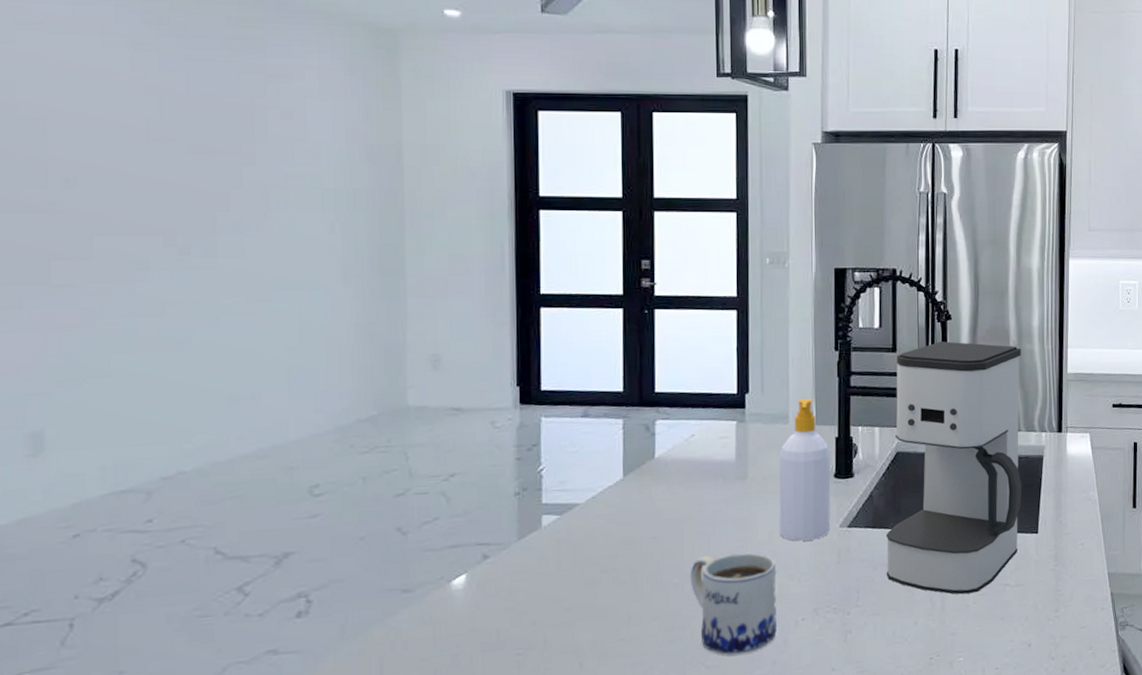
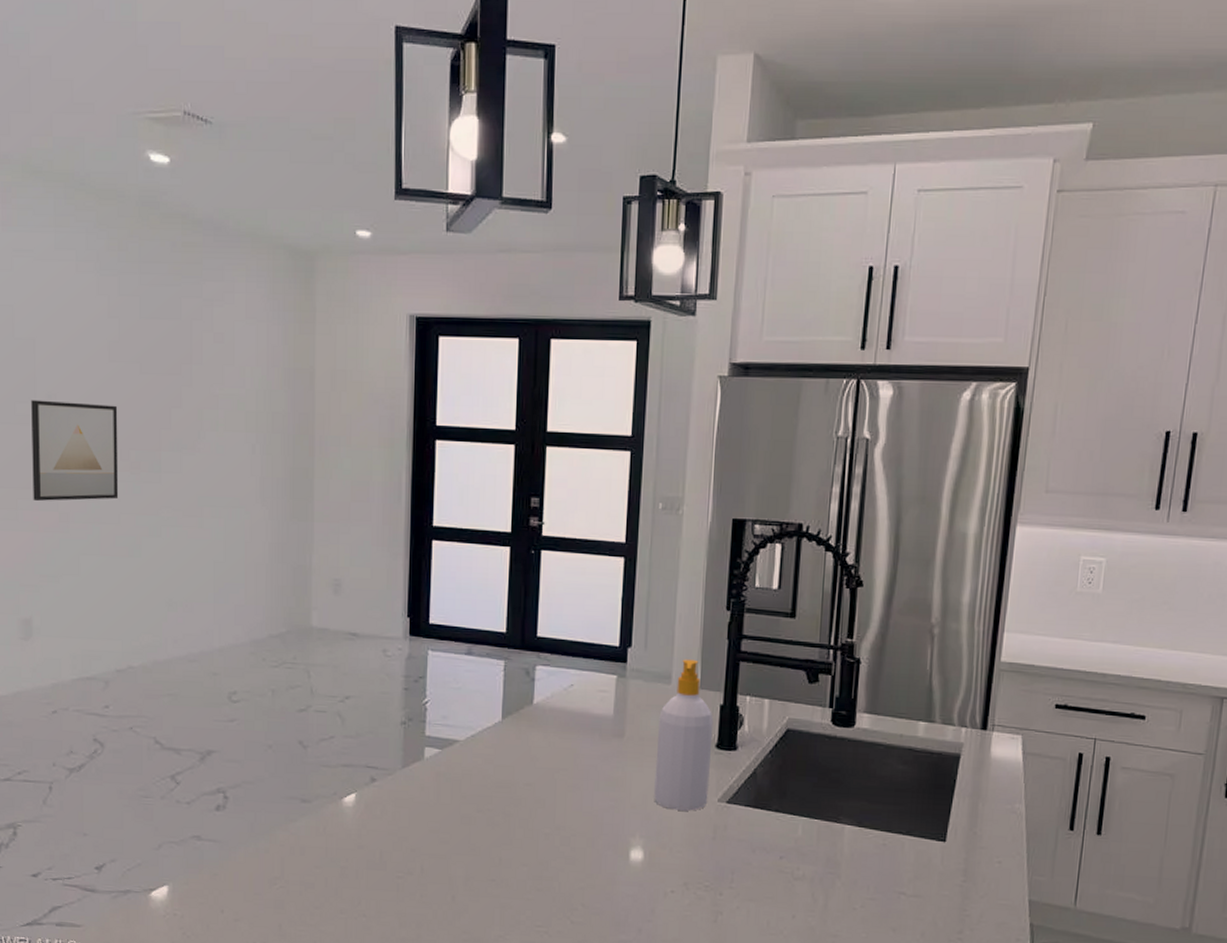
wall art: none [41,185,162,297] -> present [31,400,119,501]
mug: present [691,552,777,656] -> none [561,810,648,916]
coffee maker: present [886,341,1022,595] -> none [765,610,945,896]

